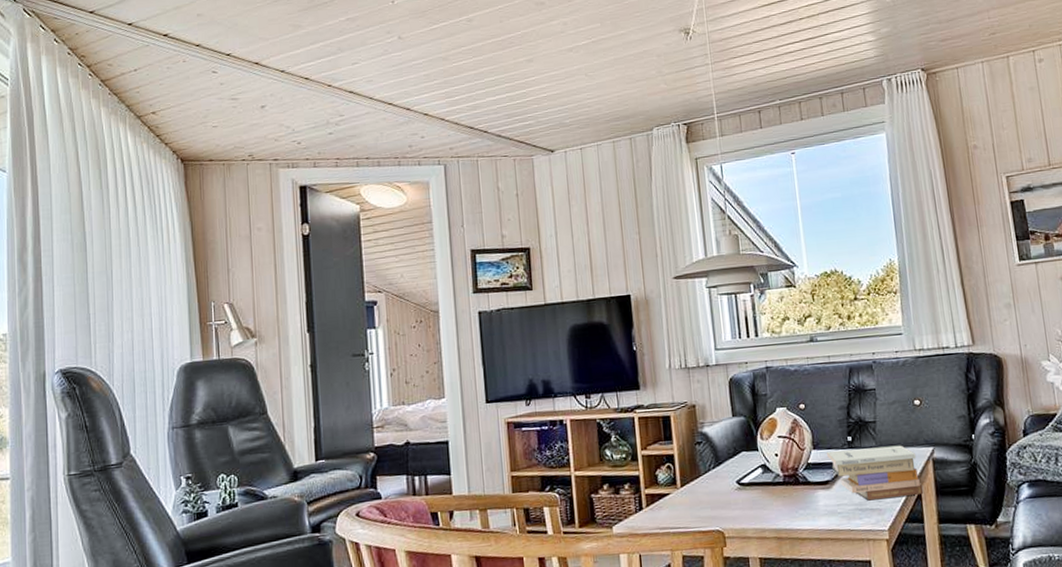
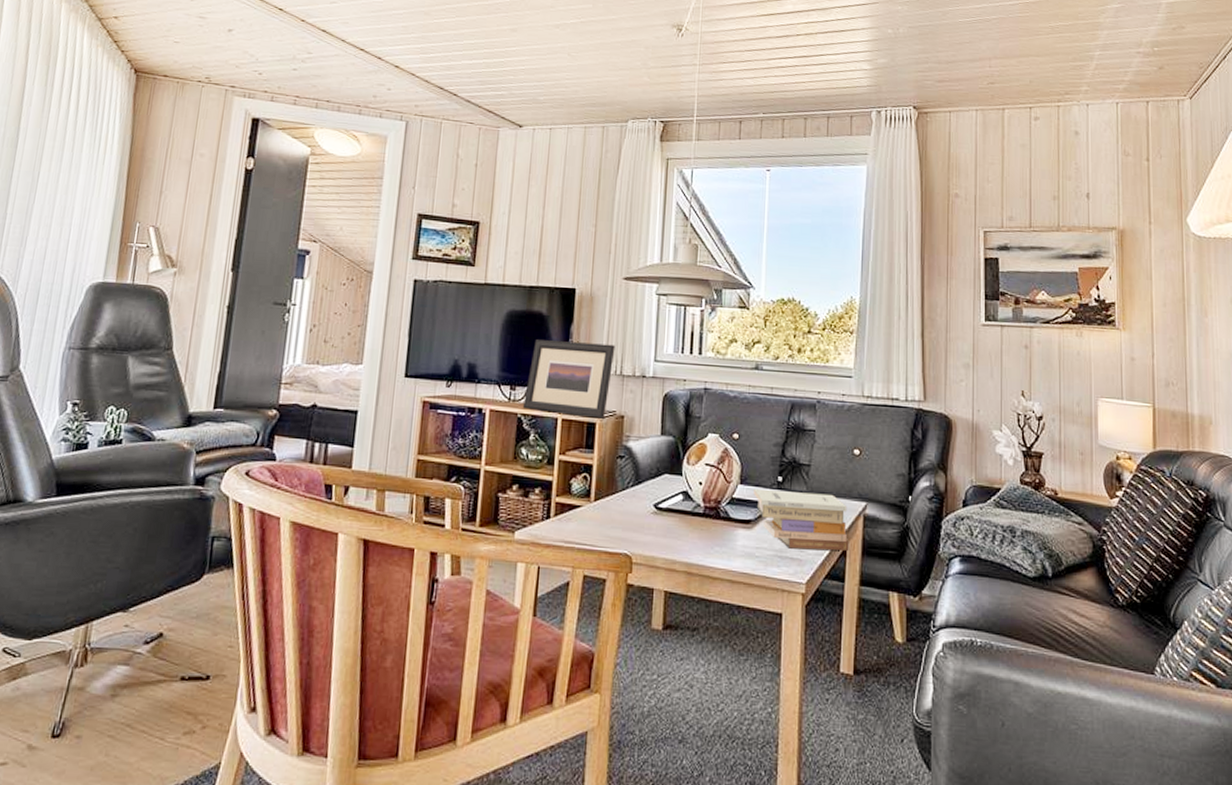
picture frame: none [599,341,678,414] -> present [522,340,615,419]

